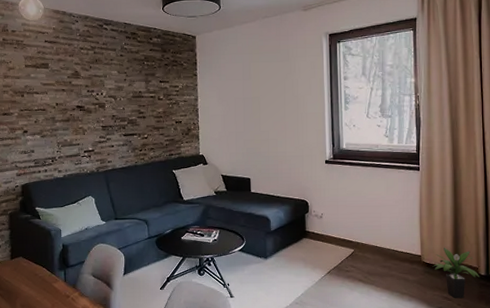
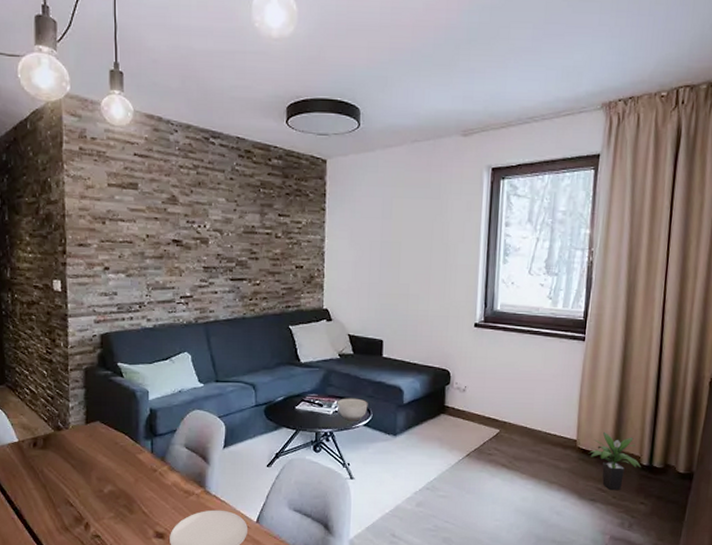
bowl: none [215,228,242,248] -> present [337,398,368,421]

